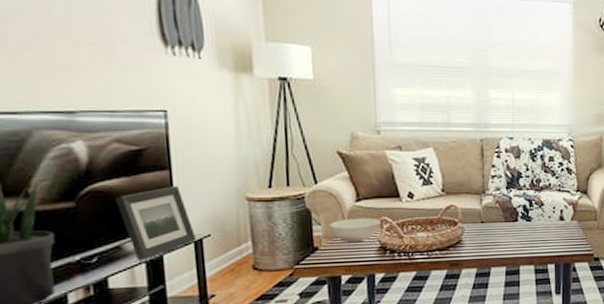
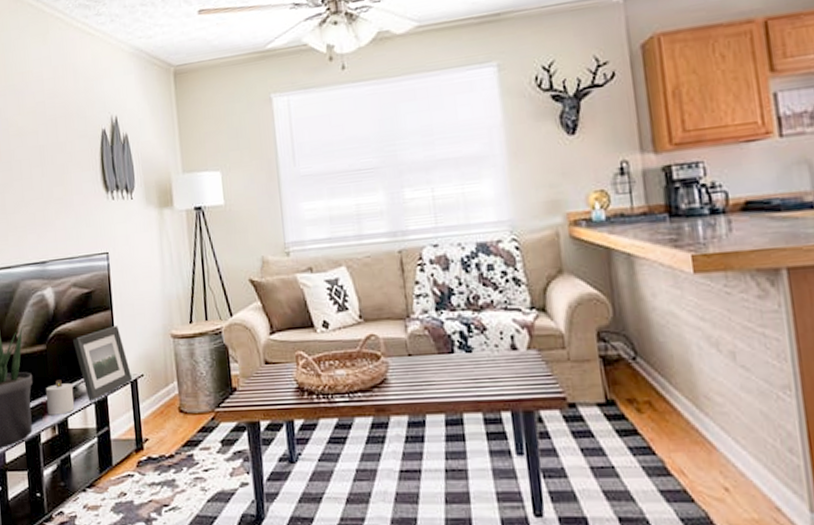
candle: none [74,239,118,276] -> present [45,379,75,415]
bowl: present [329,218,382,242] -> none [245,353,297,382]

